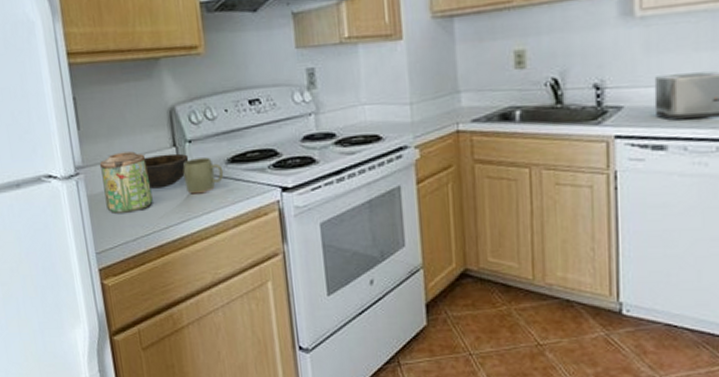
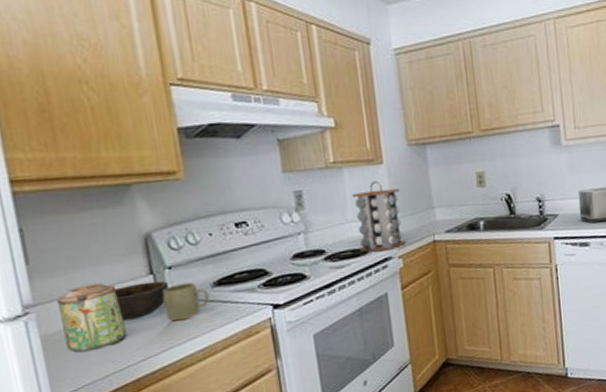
spice rack: none [366,58,424,141] -> present [351,180,406,253]

